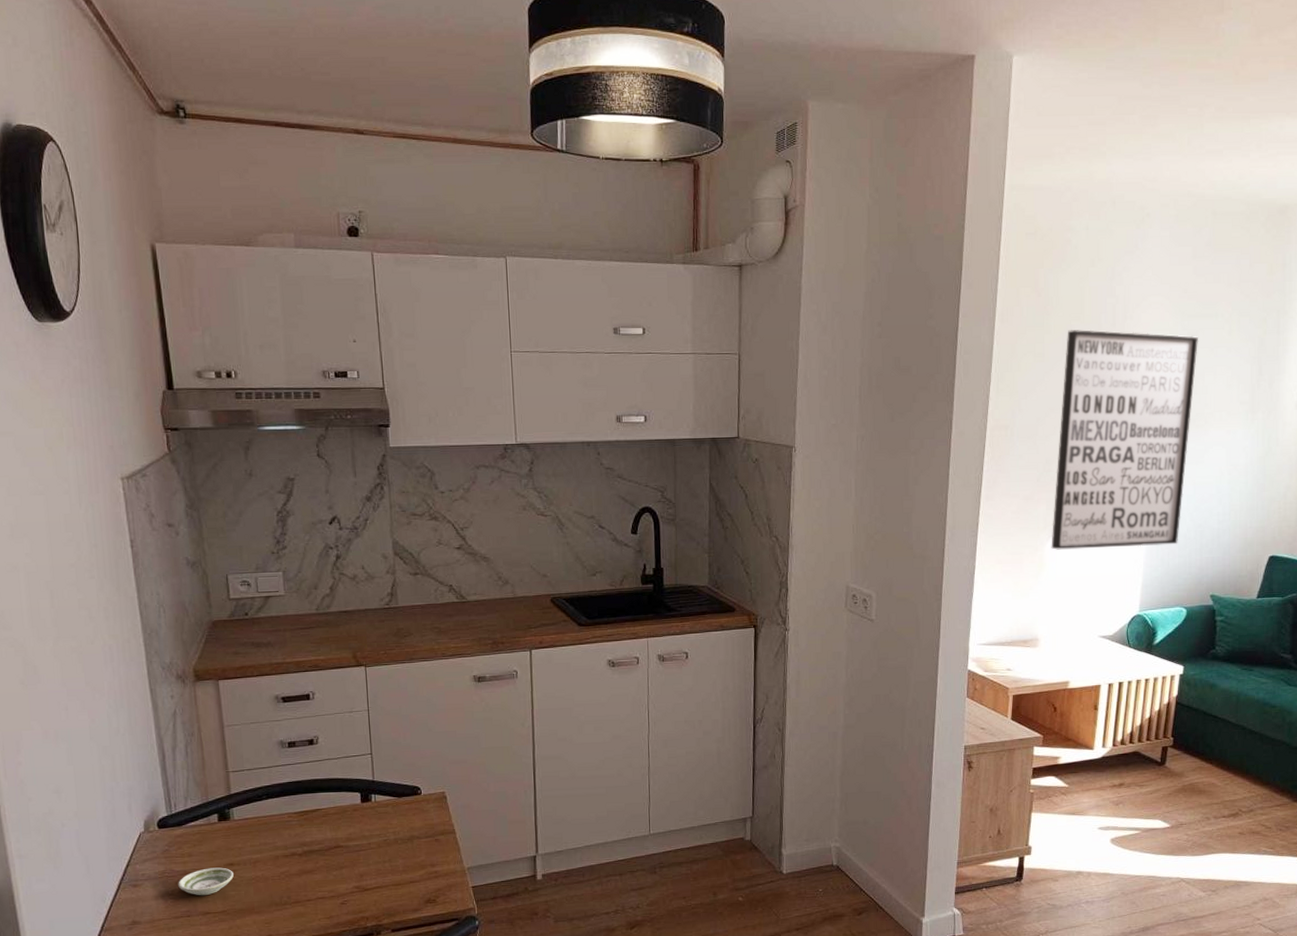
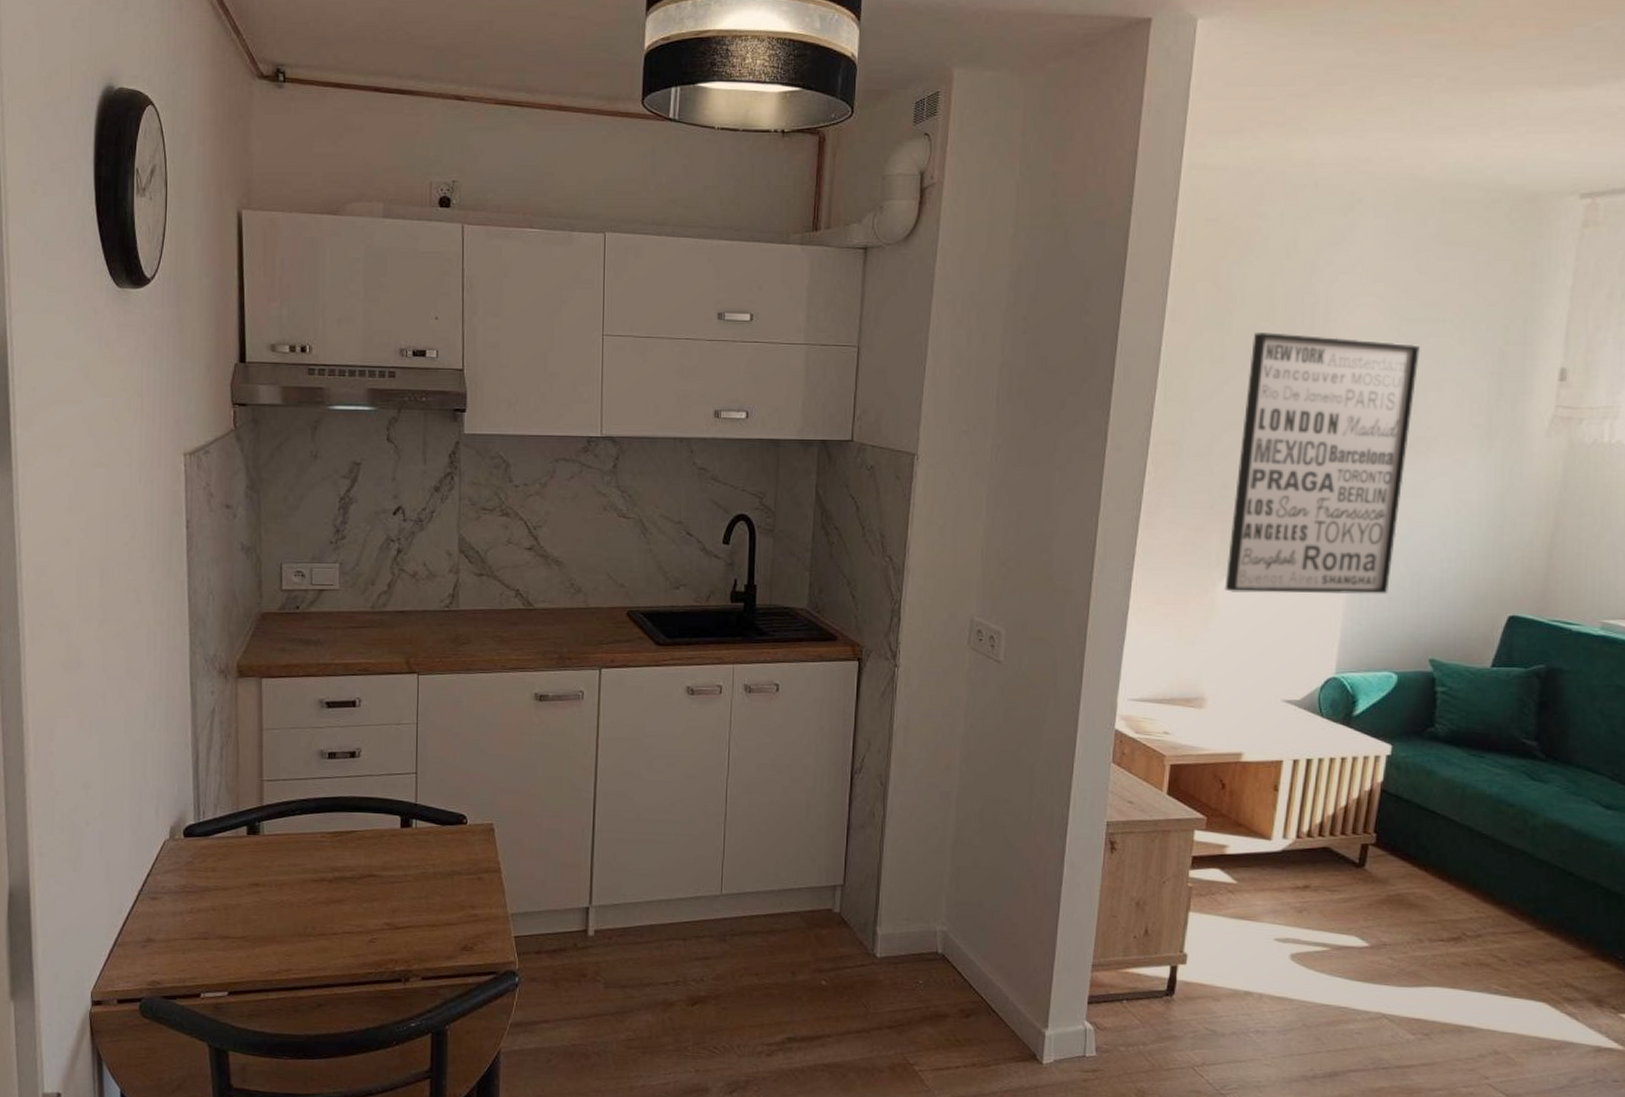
saucer: present [178,867,234,896] -> none [198,886,257,918]

